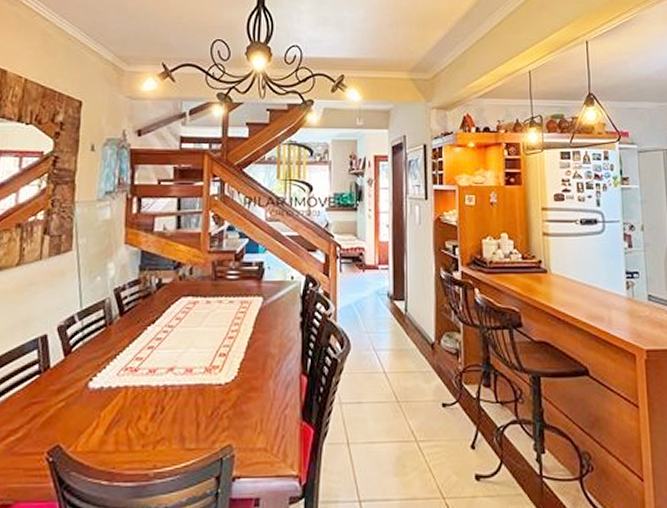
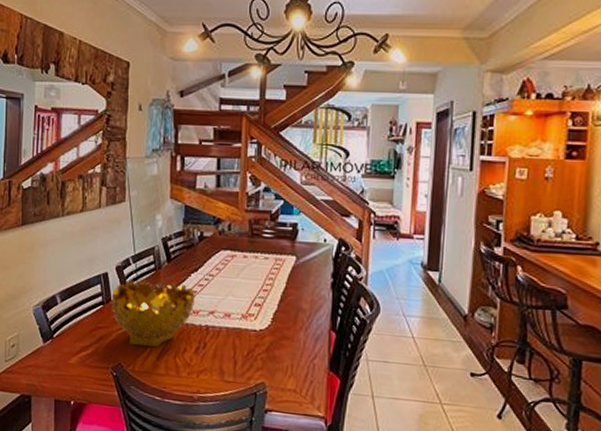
decorative bowl: none [49,339,151,421] -> present [111,279,195,348]

